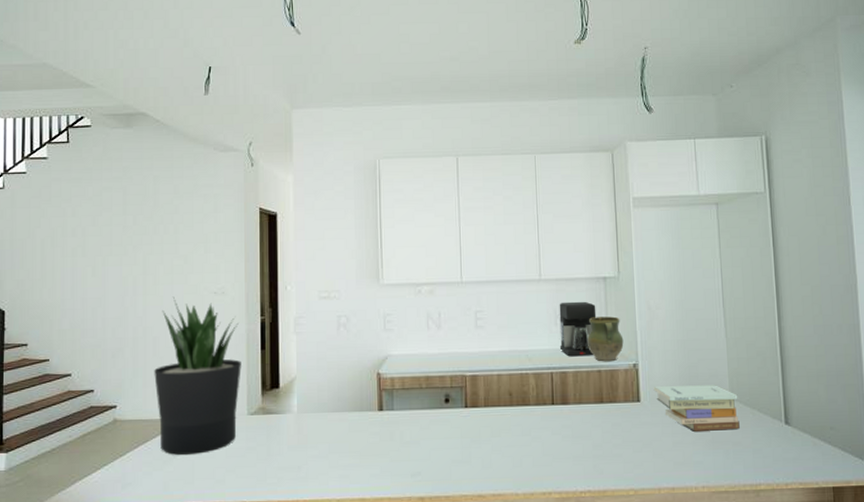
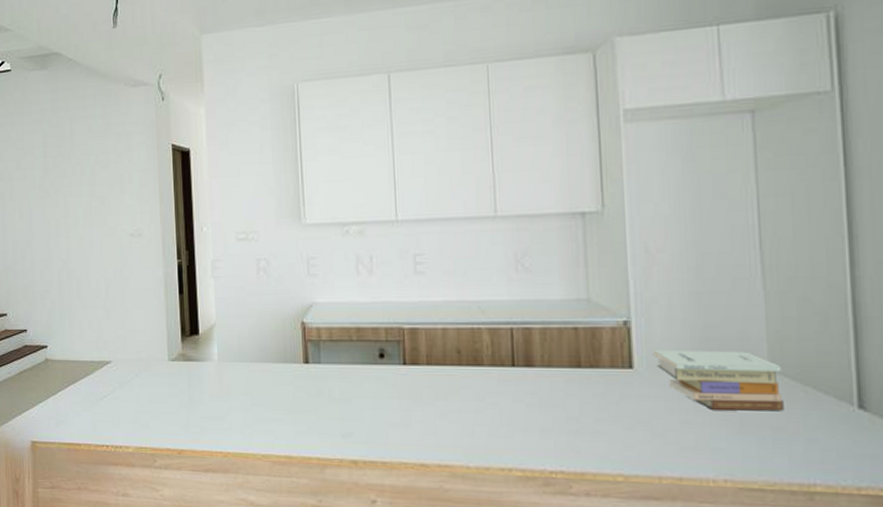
planter: present [154,296,241,455] -> none [79,239,161,397]
coffee maker: present [559,301,597,357] -> none [520,242,572,310]
ceramic jug: present [586,316,624,362] -> none [558,261,610,318]

